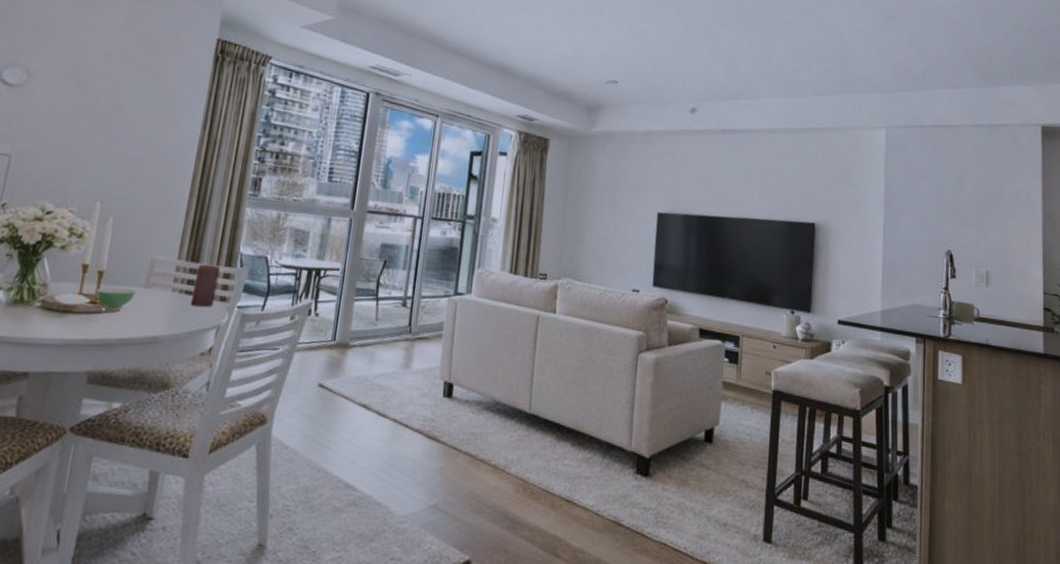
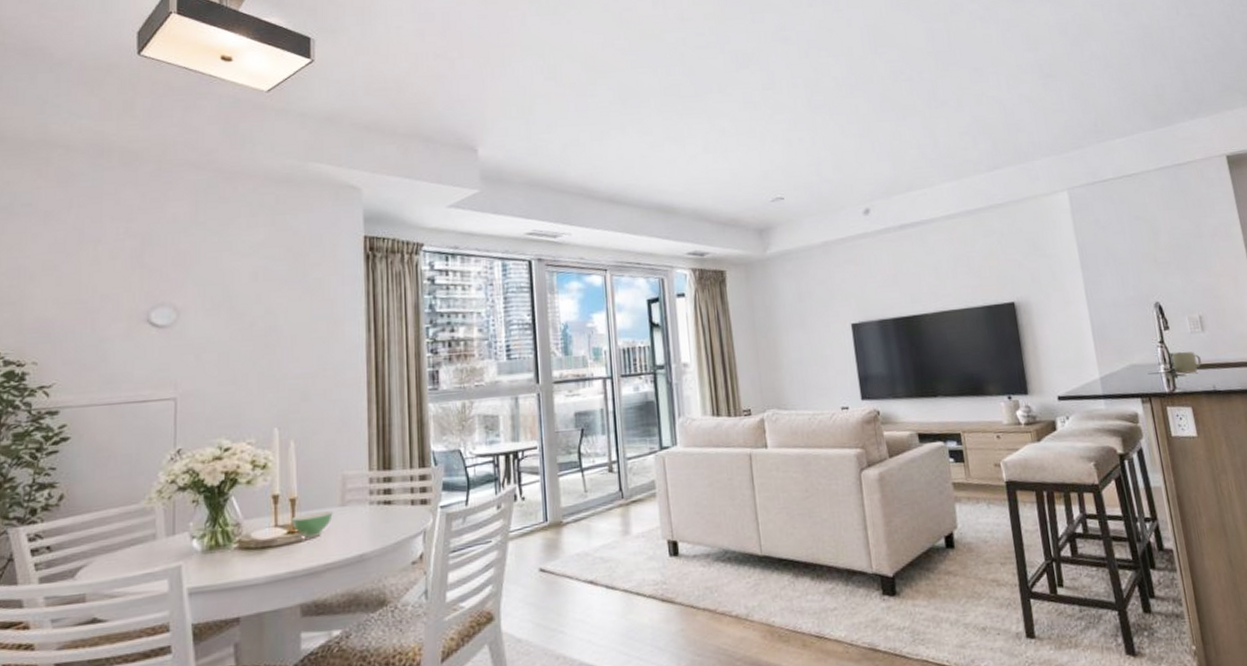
candle: present [190,264,220,308] -> none [391,469,416,516]

